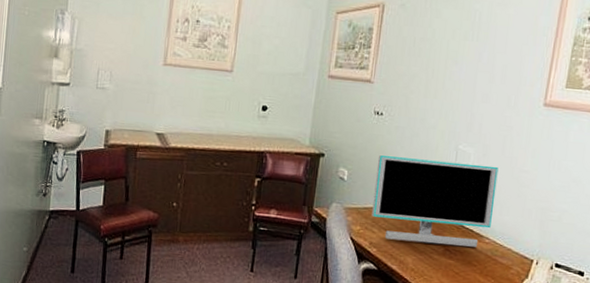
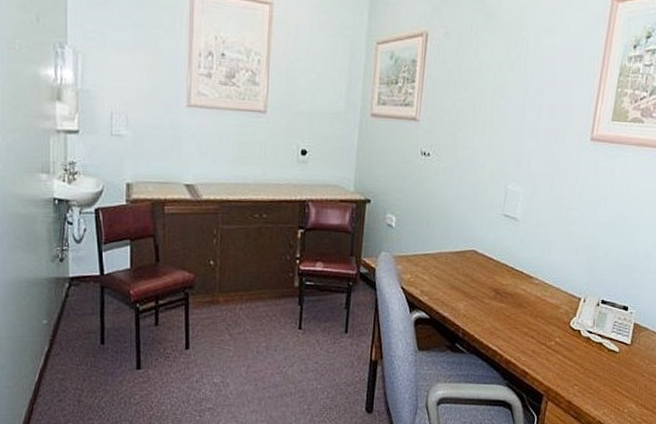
monitor: present [372,155,499,247] -> none [422,199,547,289]

